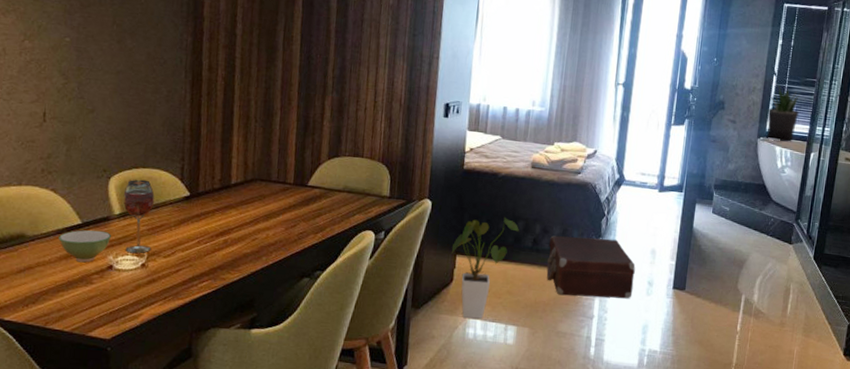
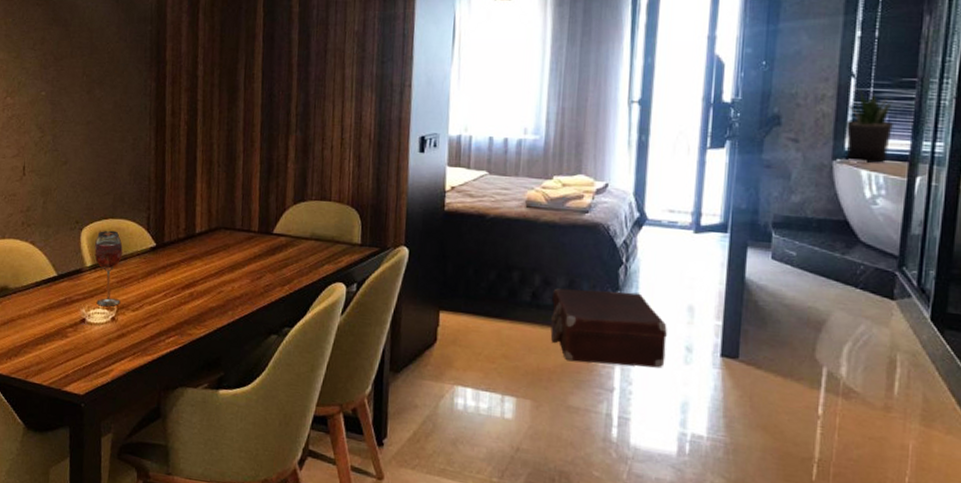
bowl: present [58,229,112,263] -> none [36,282,84,316]
house plant: present [452,216,519,319] -> none [434,265,514,387]

